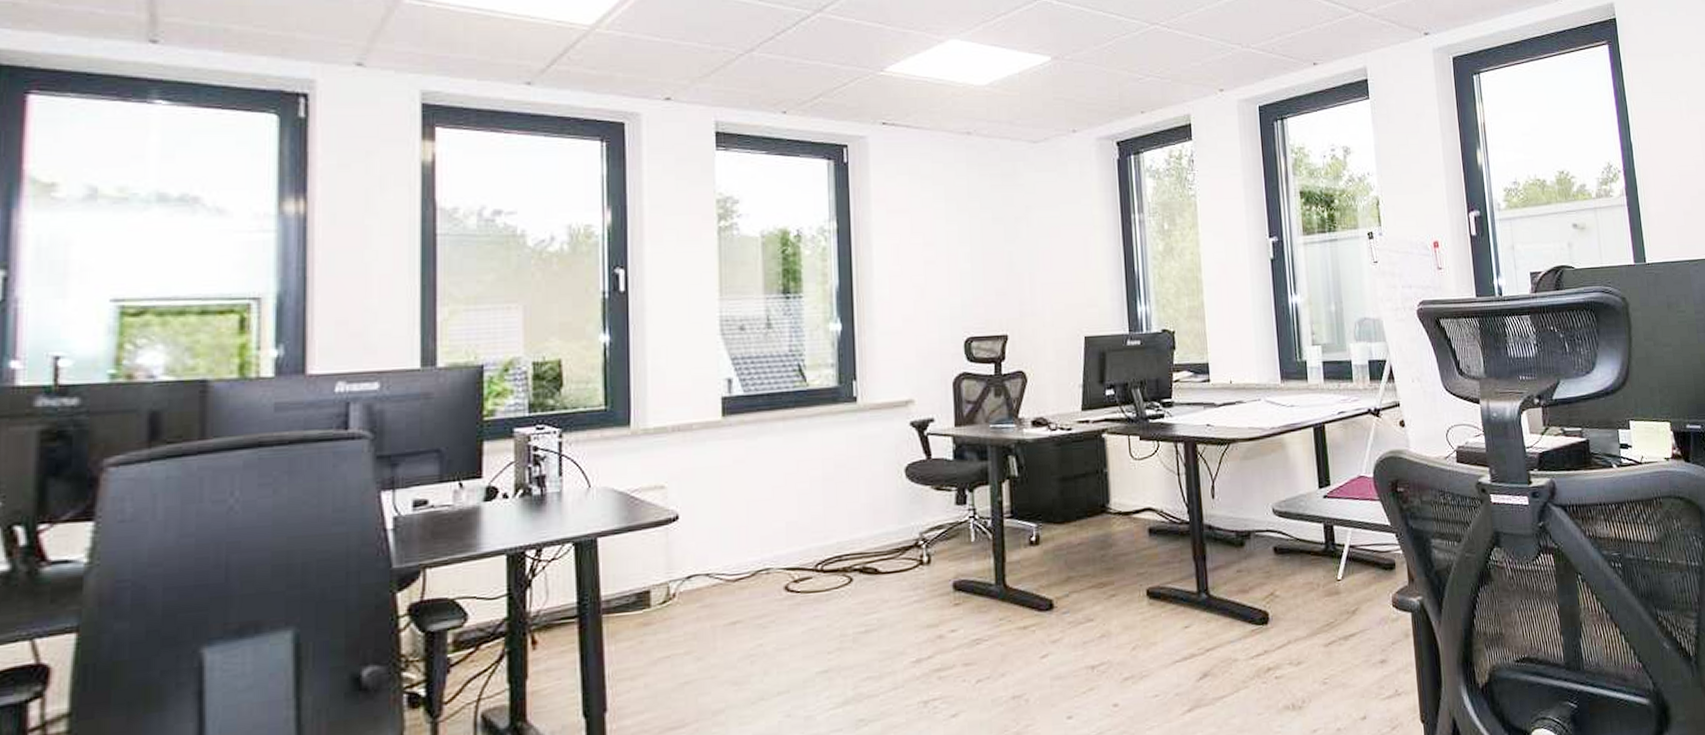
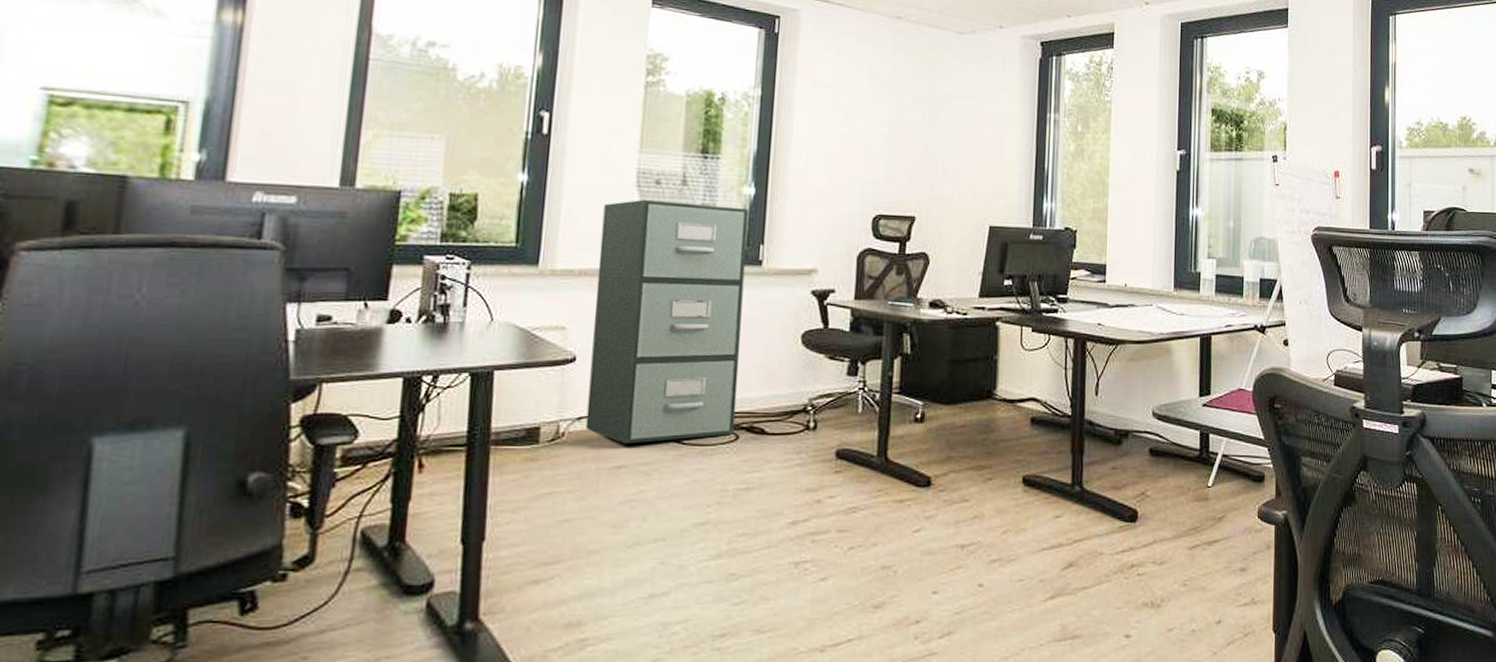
filing cabinet: none [690,345,847,599] -> present [585,199,749,444]

